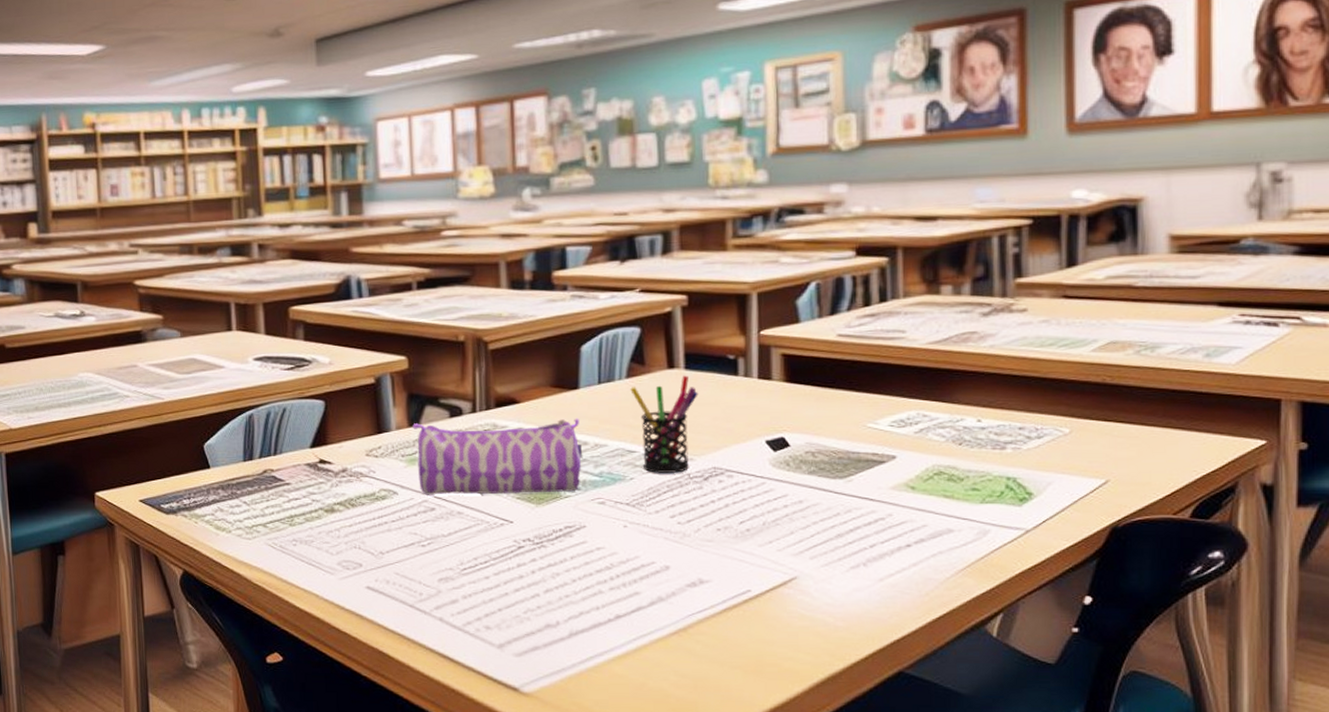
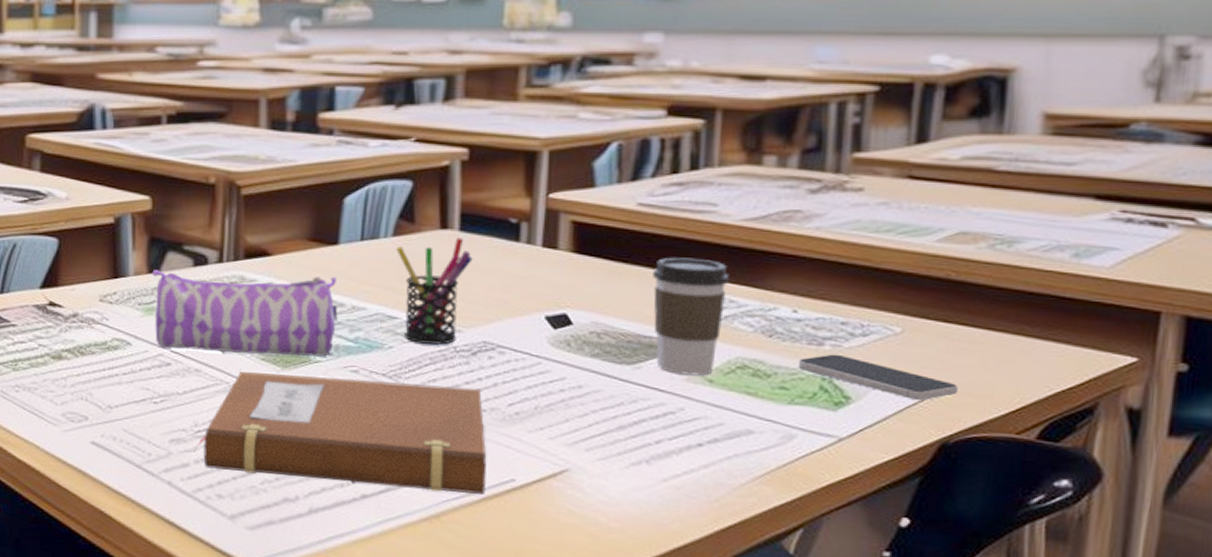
notebook: none [464,510,726,607] -> present [197,372,487,495]
coffee cup: none [855,380,921,484] -> present [653,257,730,376]
smartphone: none [985,456,1121,492] -> present [797,354,958,401]

